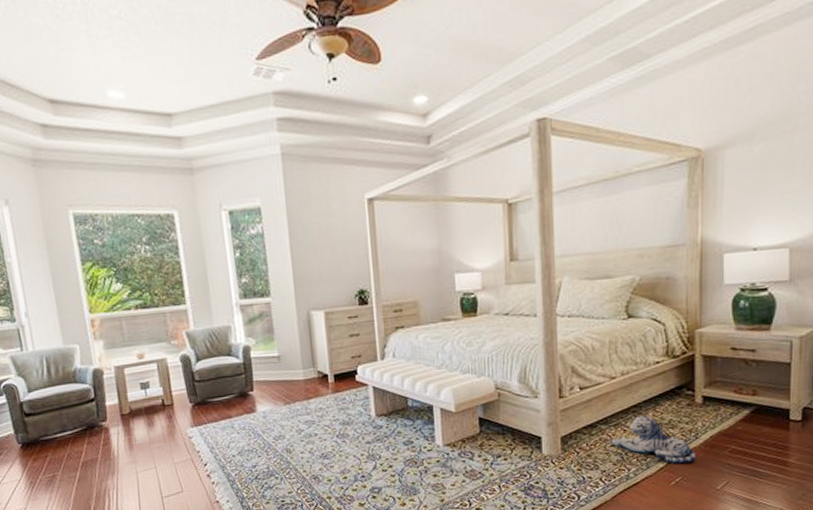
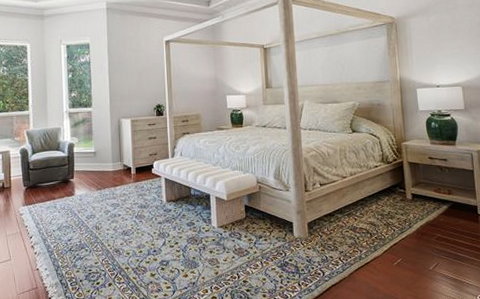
plush toy: present [612,414,695,464] -> none [347,207,411,248]

